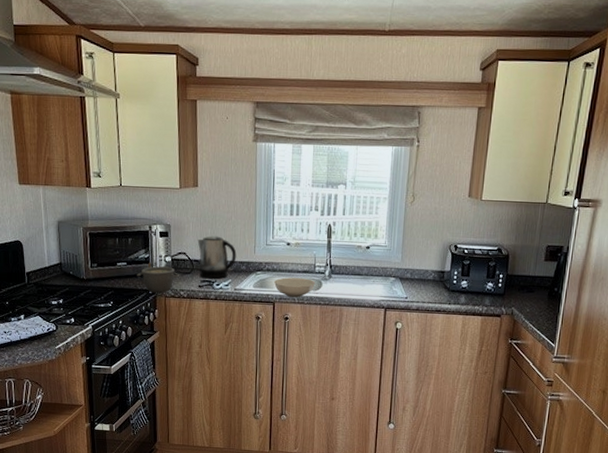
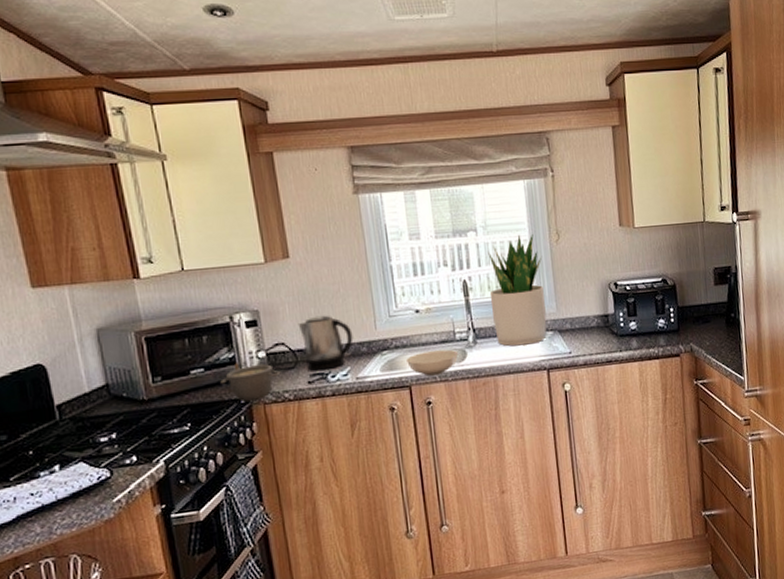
planter: none [347,192,396,286] -> present [488,234,547,347]

